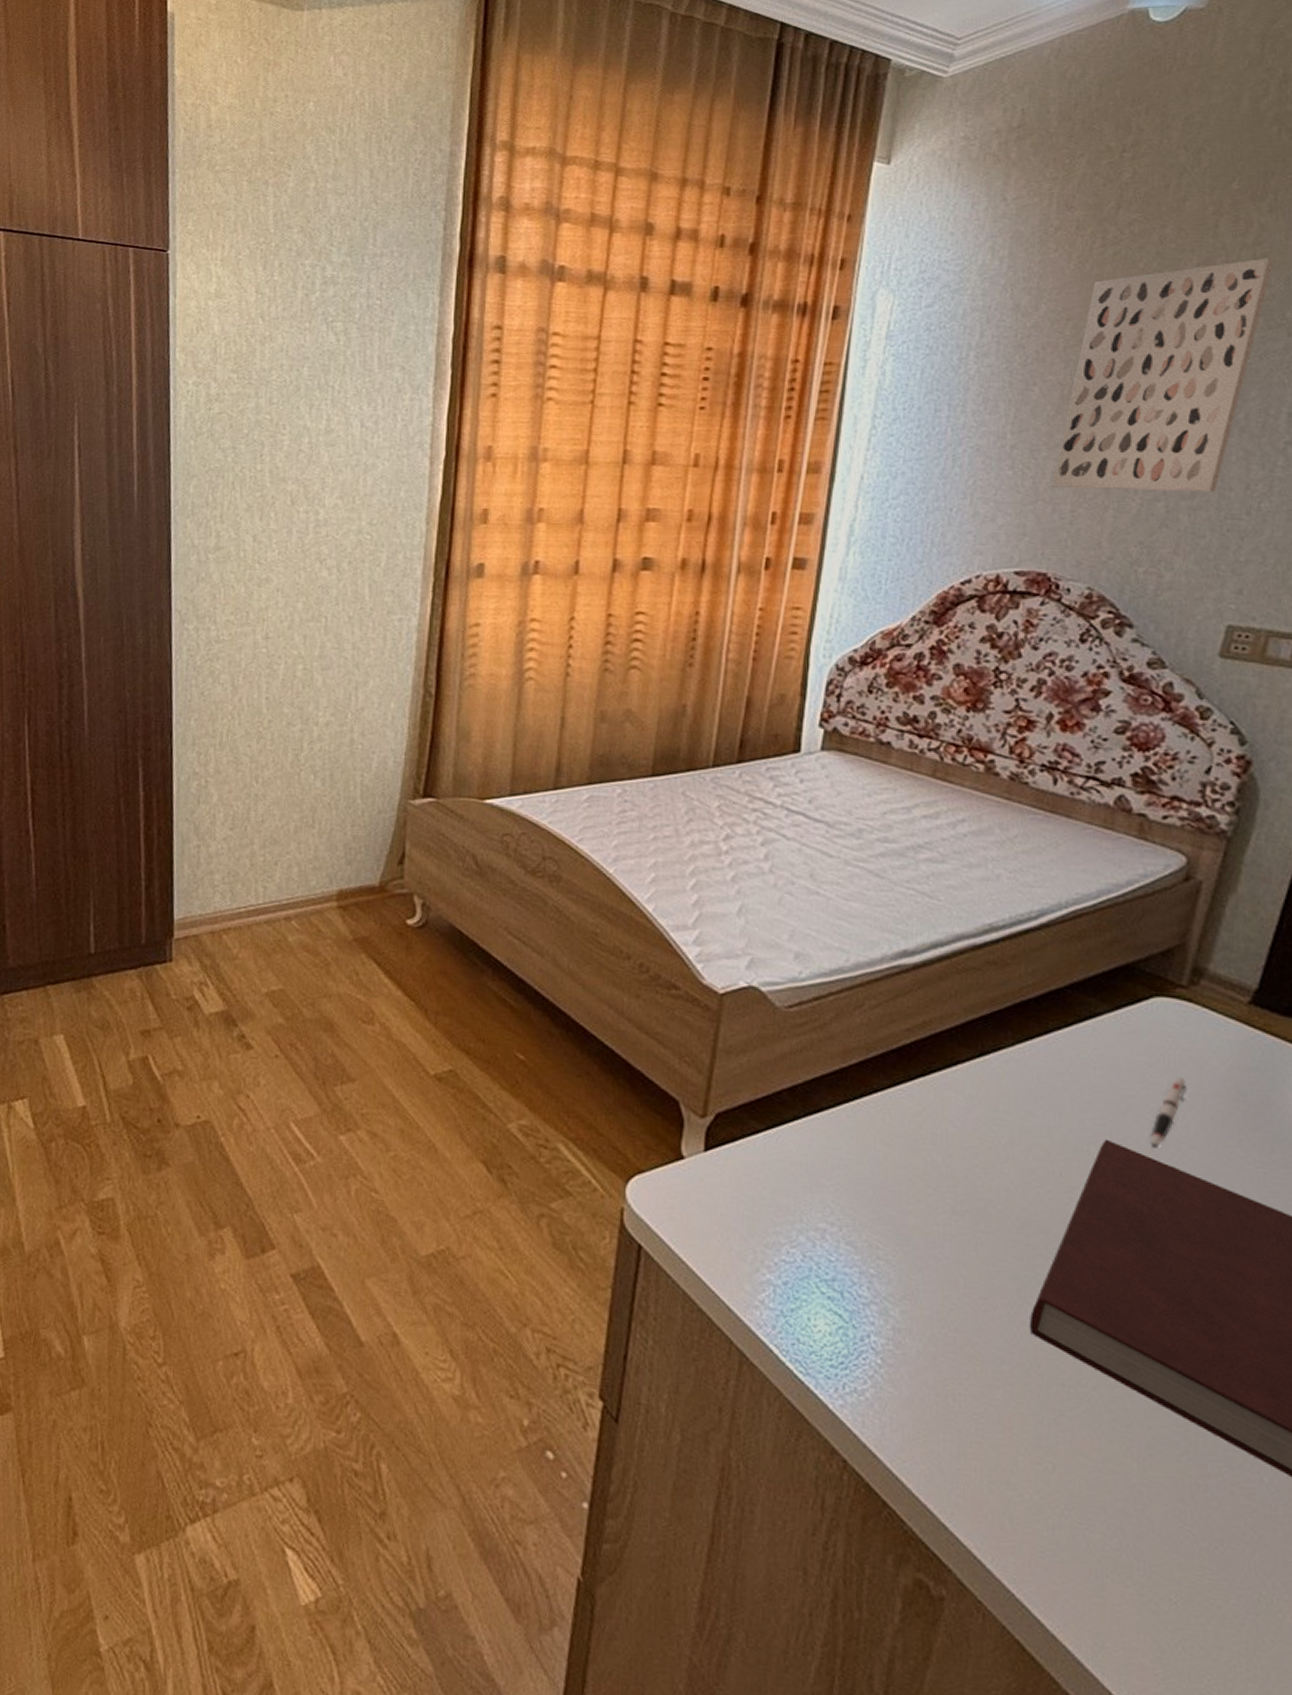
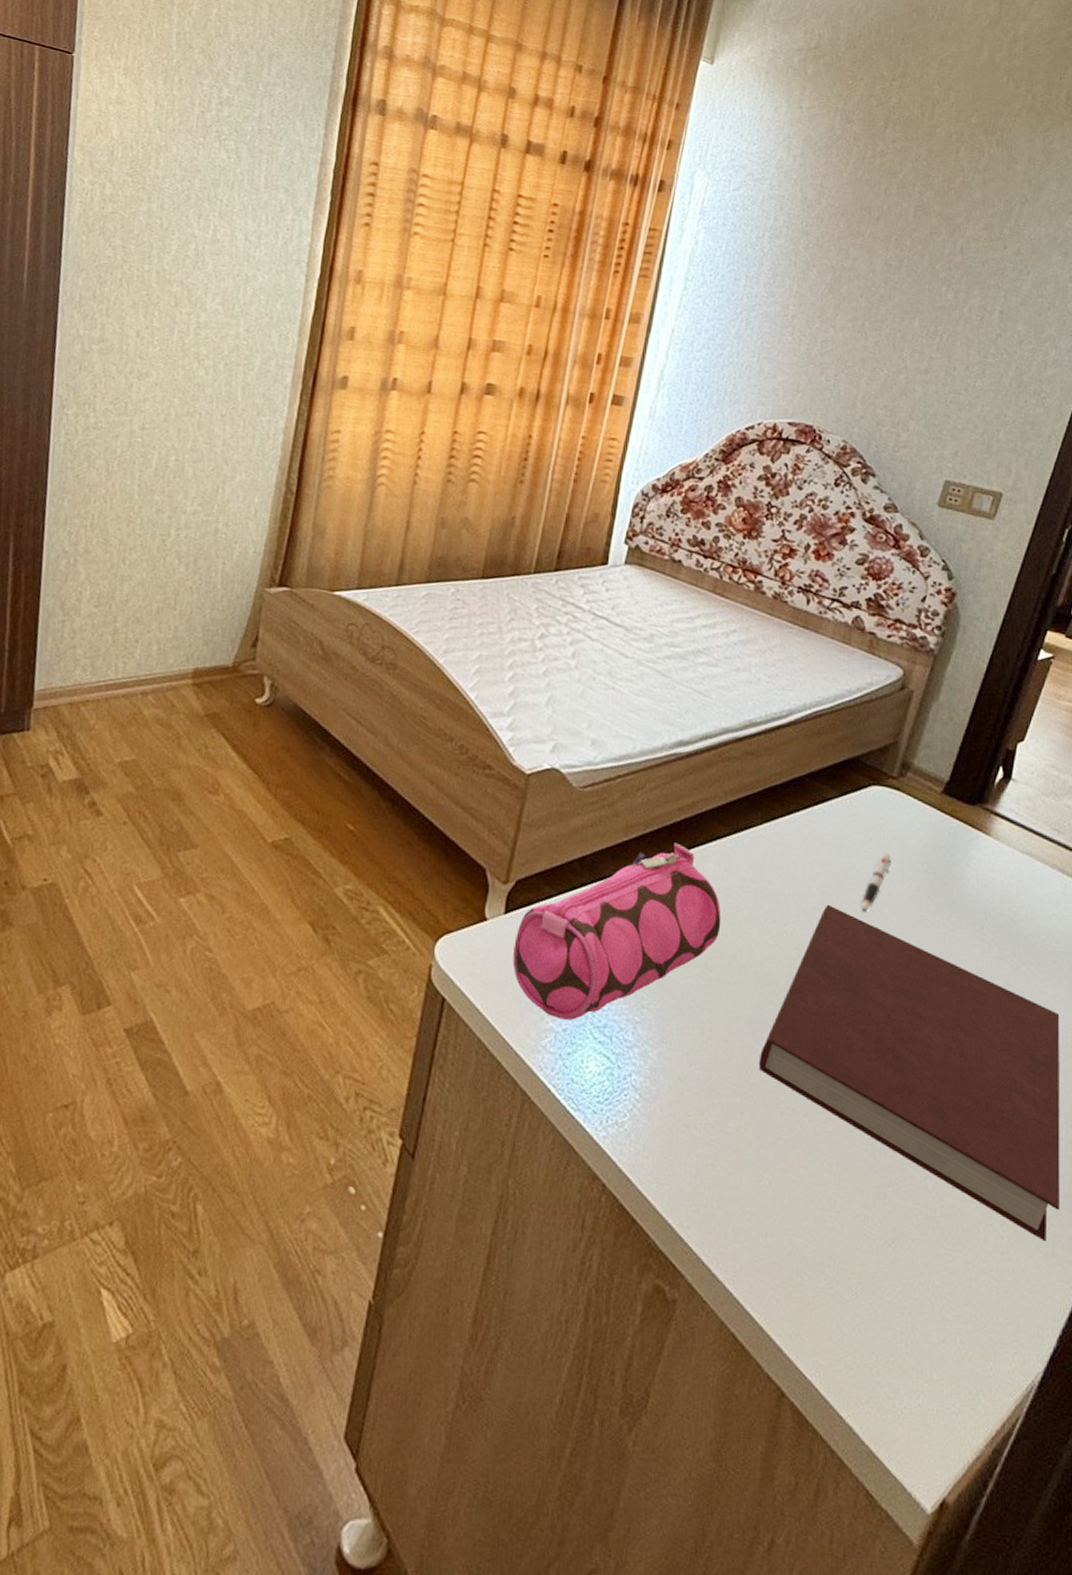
pencil case: none [718,1068,970,1272] -> present [513,843,721,1020]
wall art: present [1052,258,1275,492] -> none [821,182,998,370]

